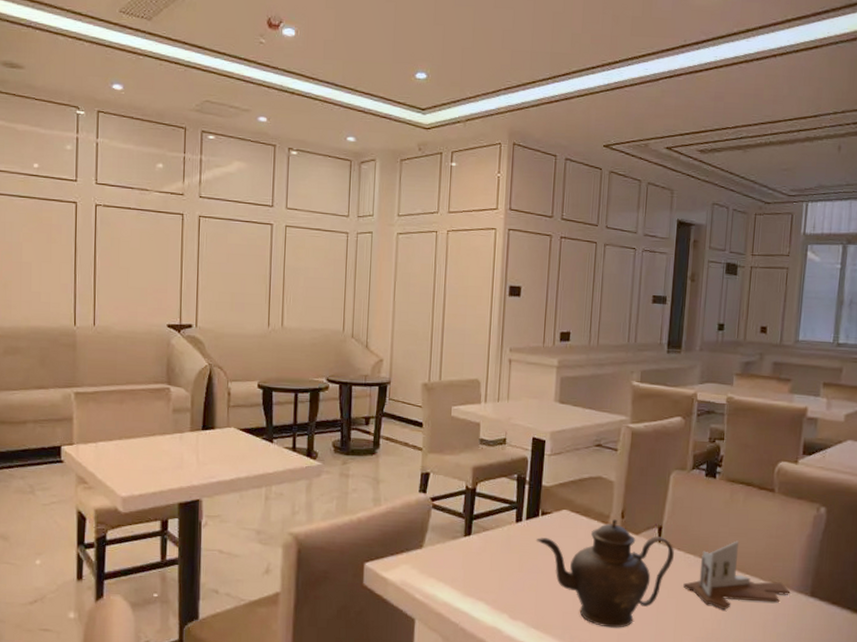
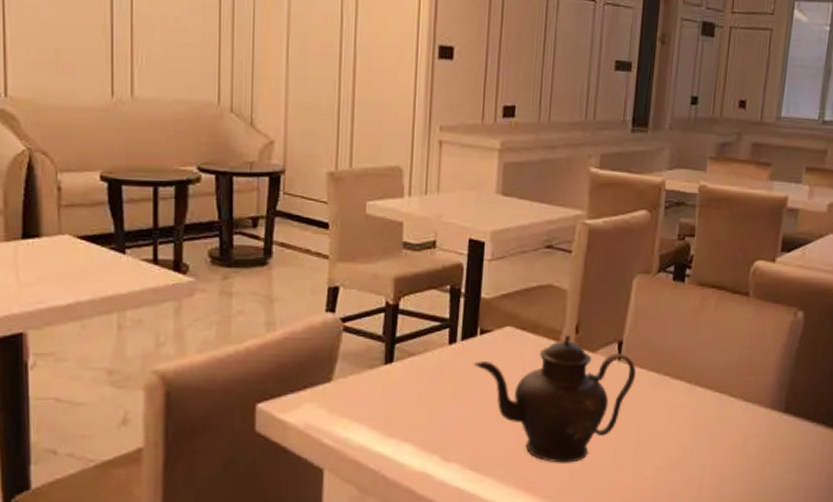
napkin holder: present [683,541,791,610] -> none [645,354,763,434]

